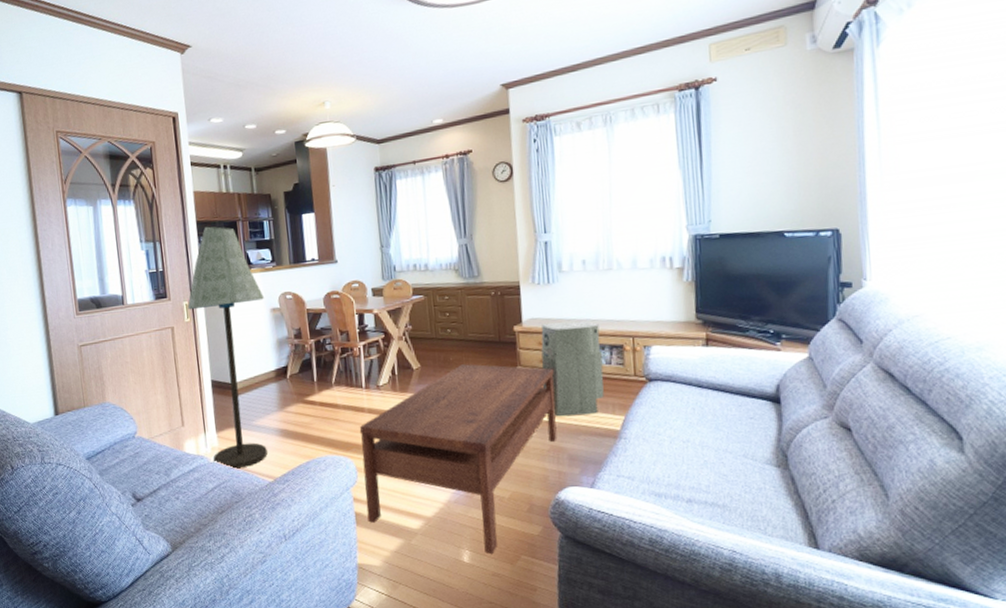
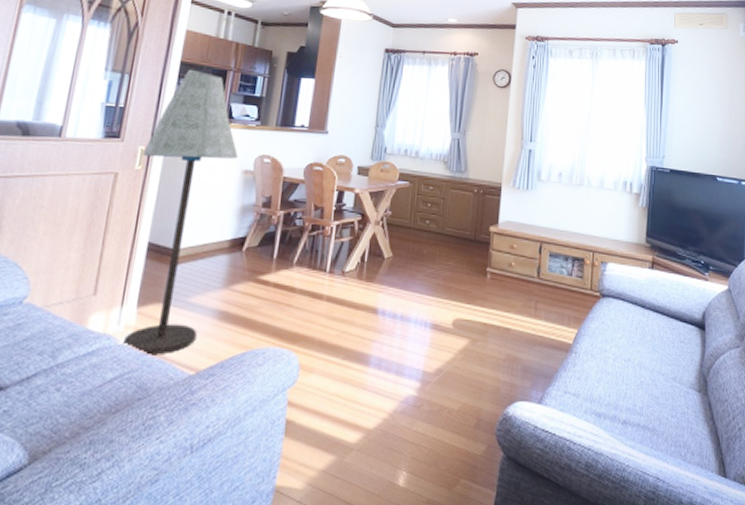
coffee table: present [359,364,557,555] -> none [299,259,520,477]
air purifier: present [541,320,604,416] -> none [507,227,566,325]

